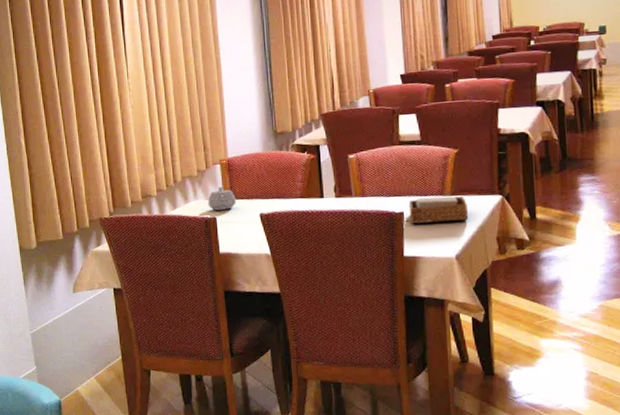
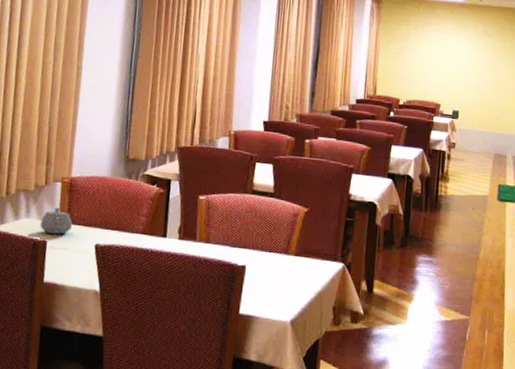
napkin holder: present [408,196,469,224] -> none [250,253,310,285]

